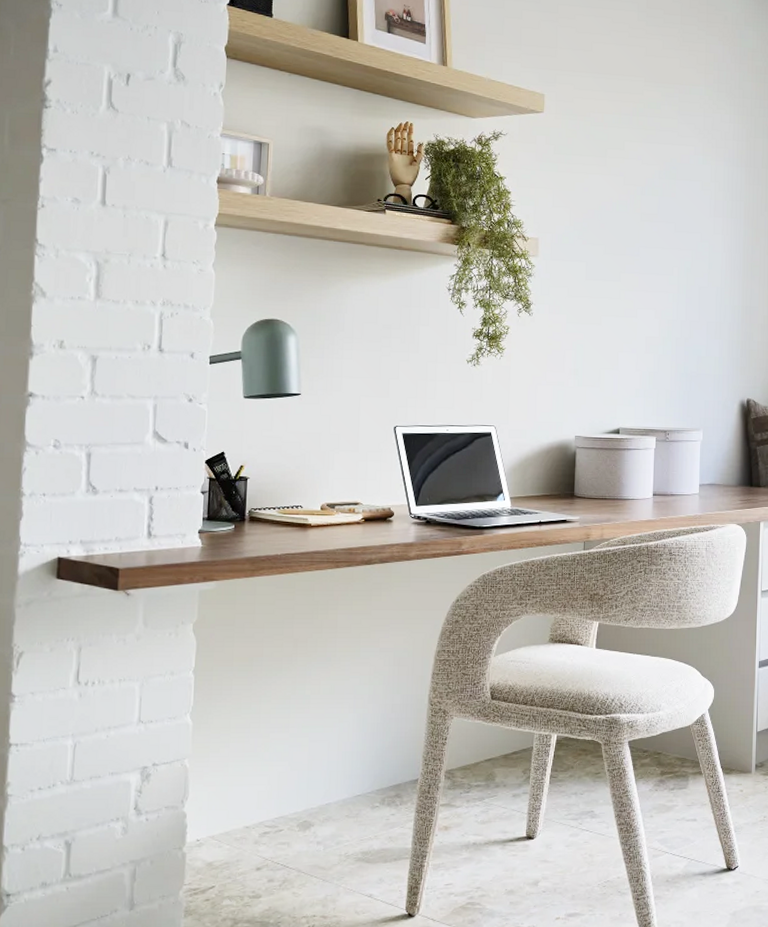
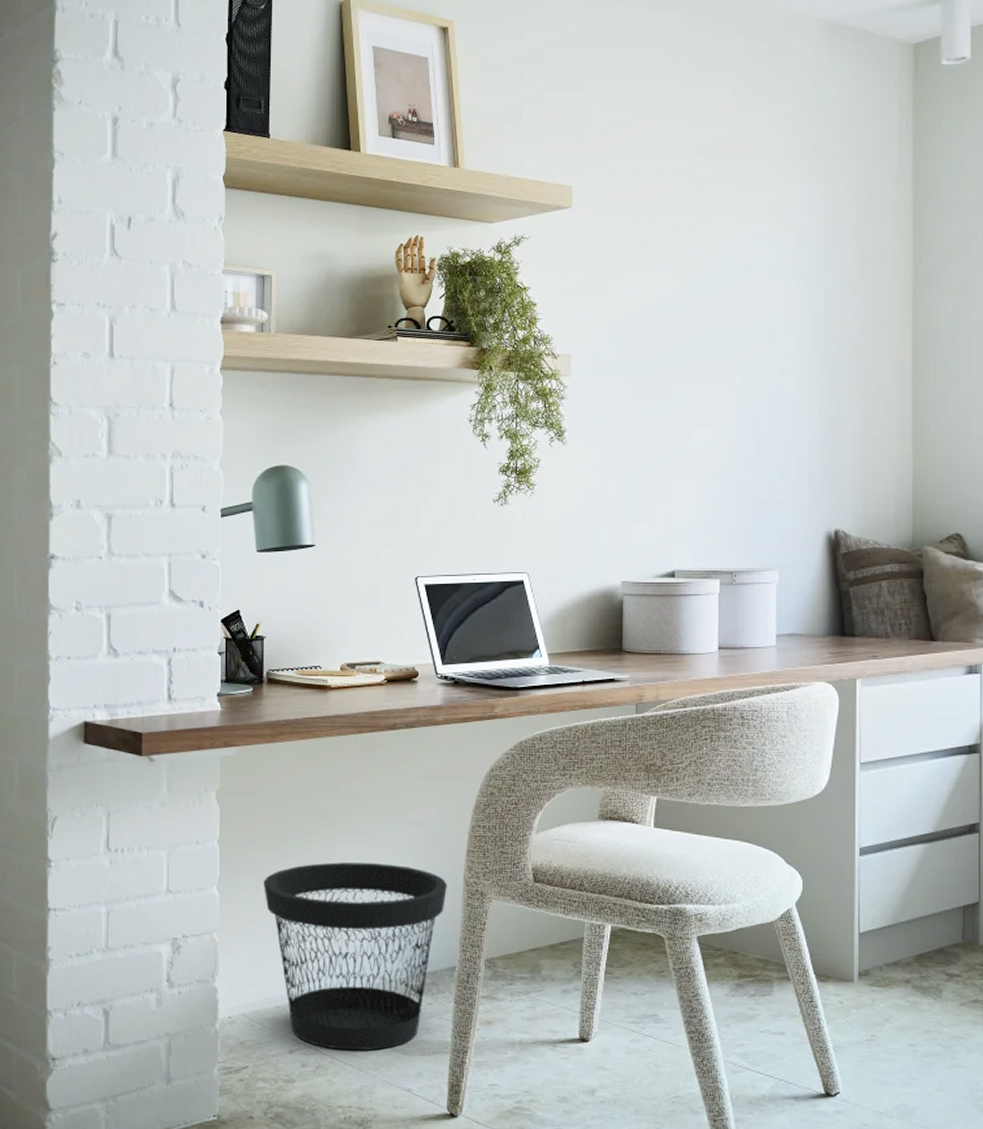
wastebasket: none [237,688,413,864] -> present [264,862,447,1051]

